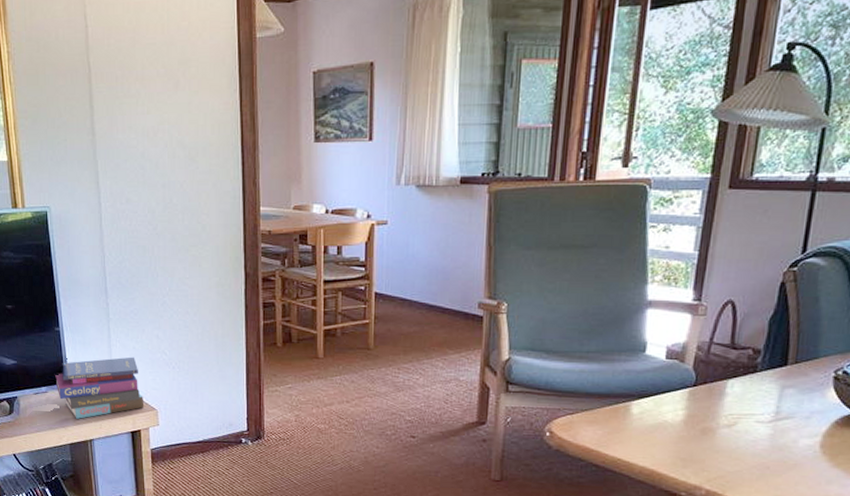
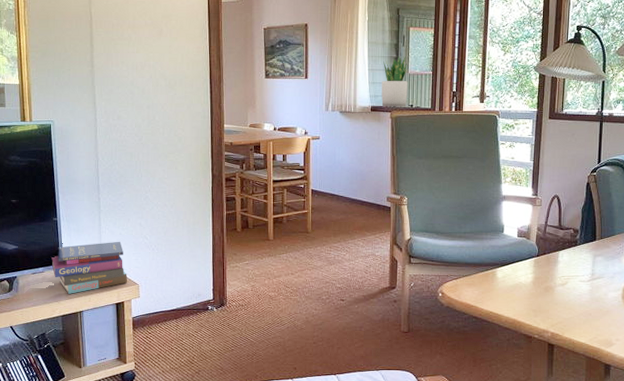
planter: none [475,102,518,177] -> present [381,55,409,107]

